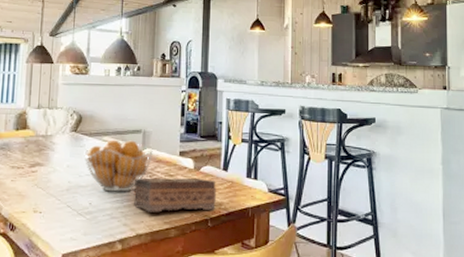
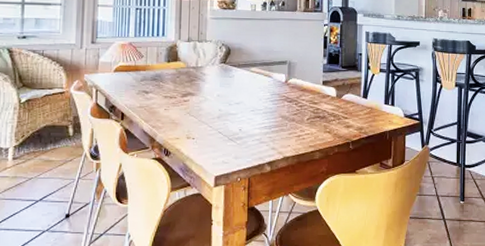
fruit basket: present [84,139,153,192] -> none [233,70,298,119]
tissue box: present [133,178,216,213] -> none [280,105,357,137]

